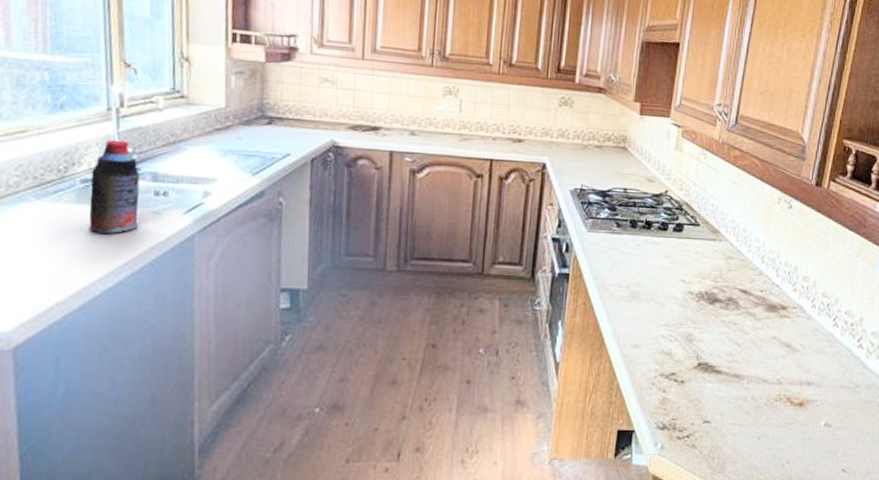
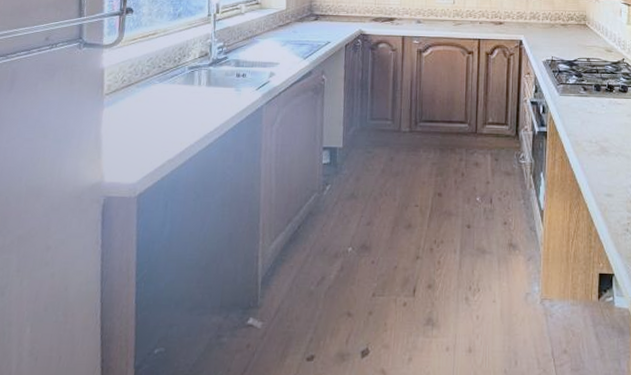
bottle: present [89,139,140,234] -> none [192,37,227,107]

